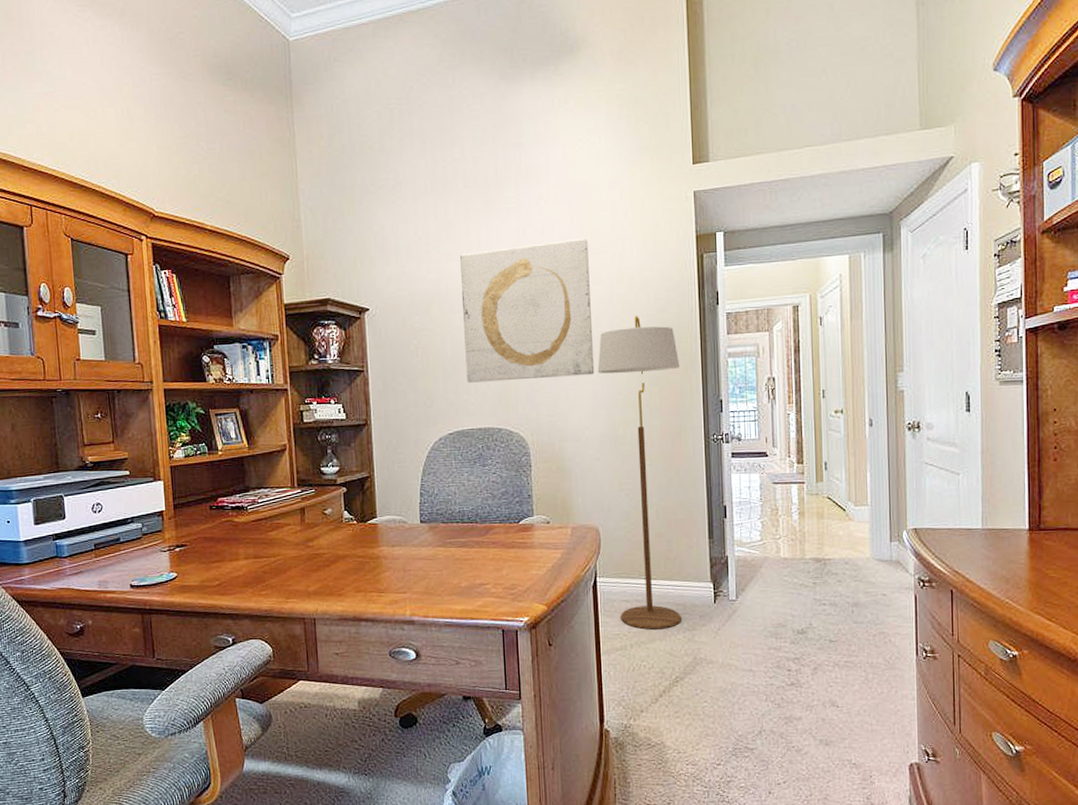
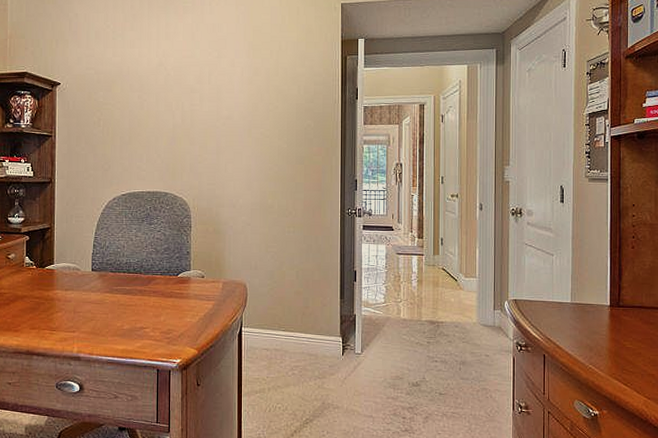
wall art: present [459,238,595,383] -> none [140,36,251,152]
floor lamp: present [597,316,681,630] -> none [252,104,323,376]

